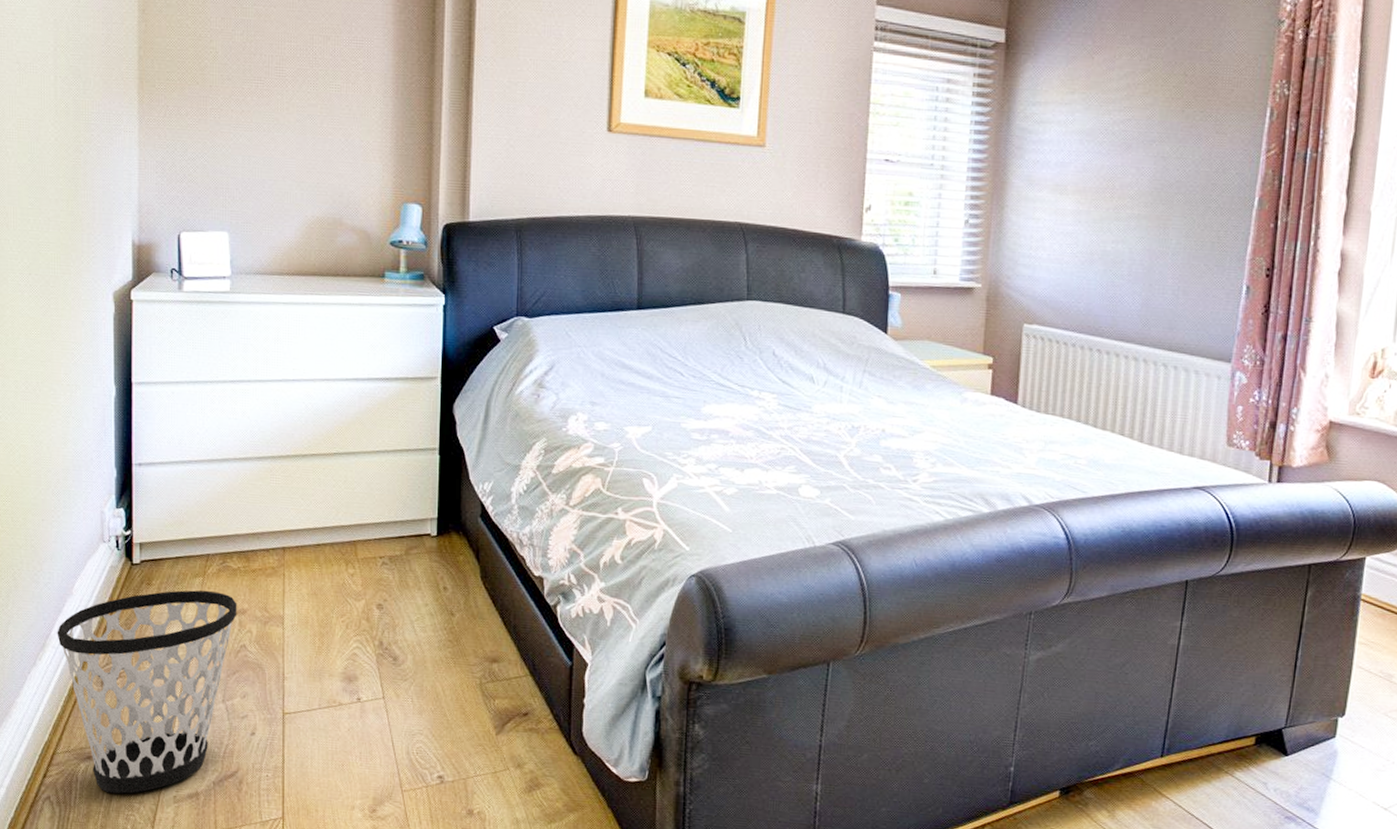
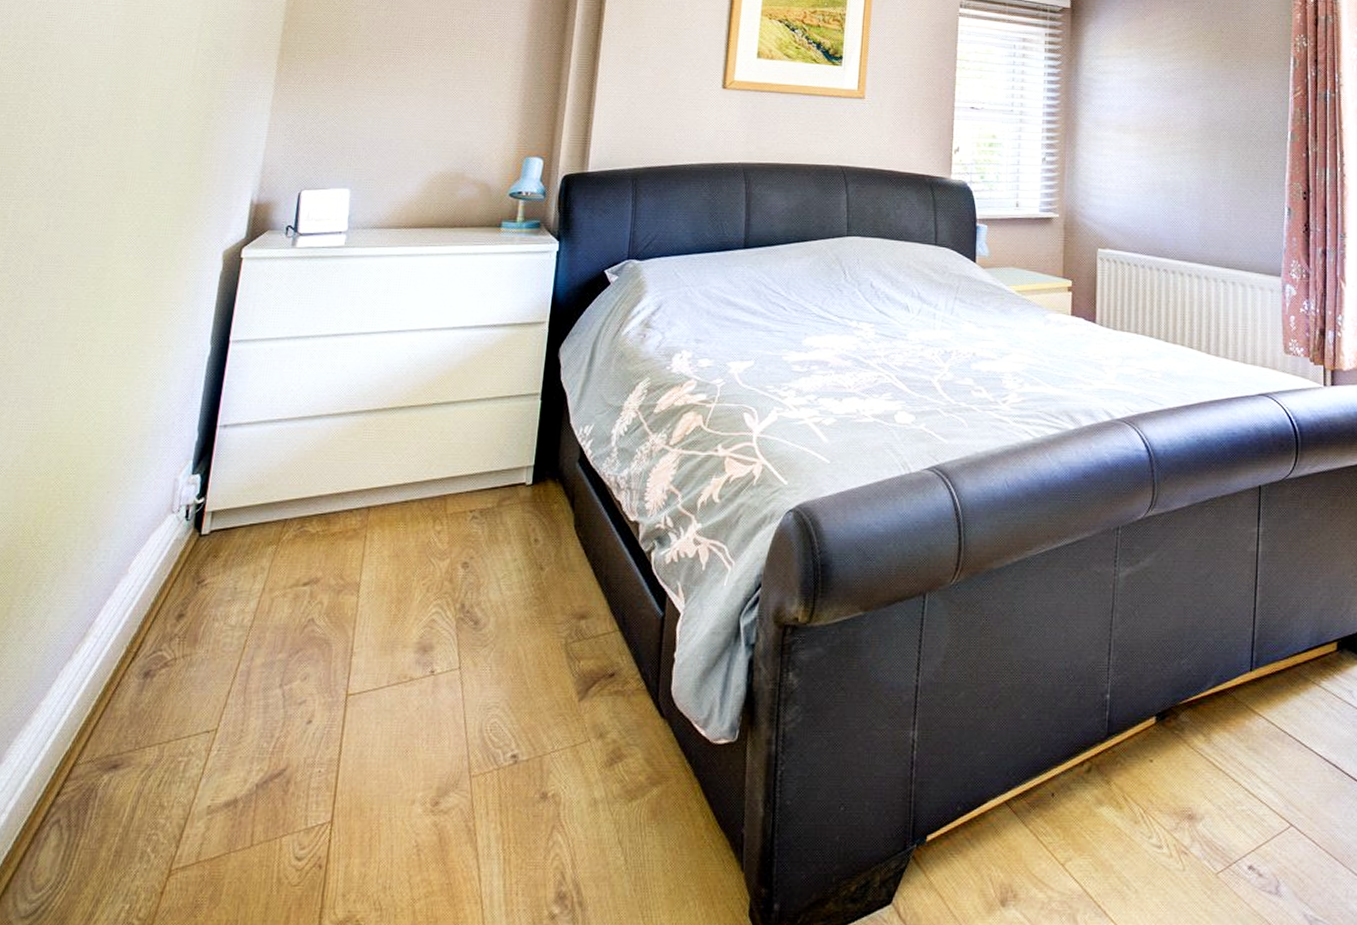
wastebasket: present [57,590,237,794] -> none [101,559,311,809]

